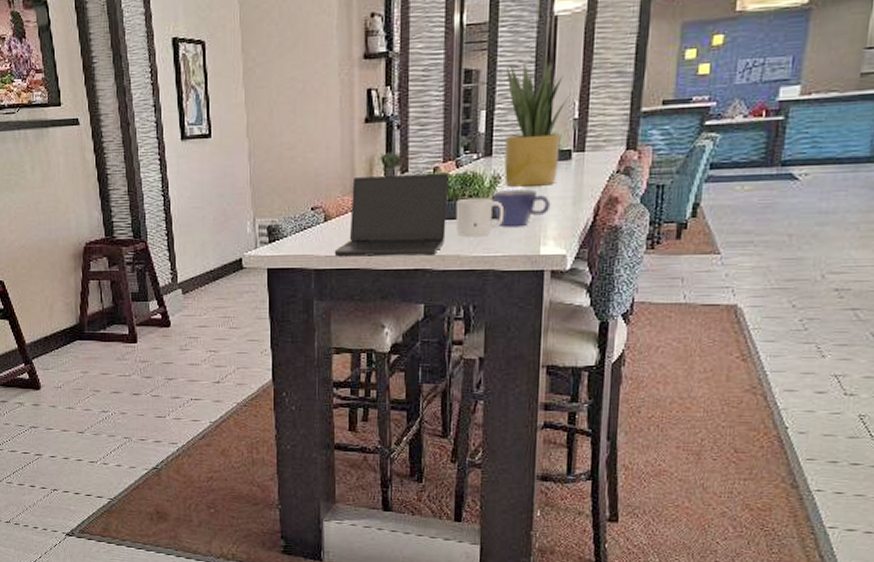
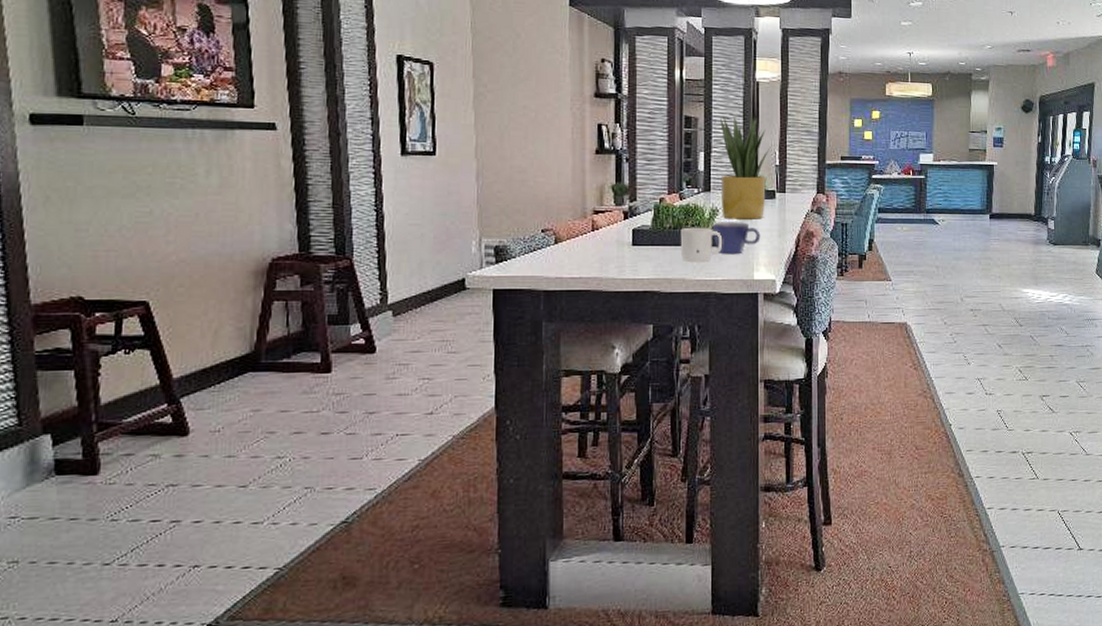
laptop: present [334,174,449,257] -> none [564,203,673,279]

